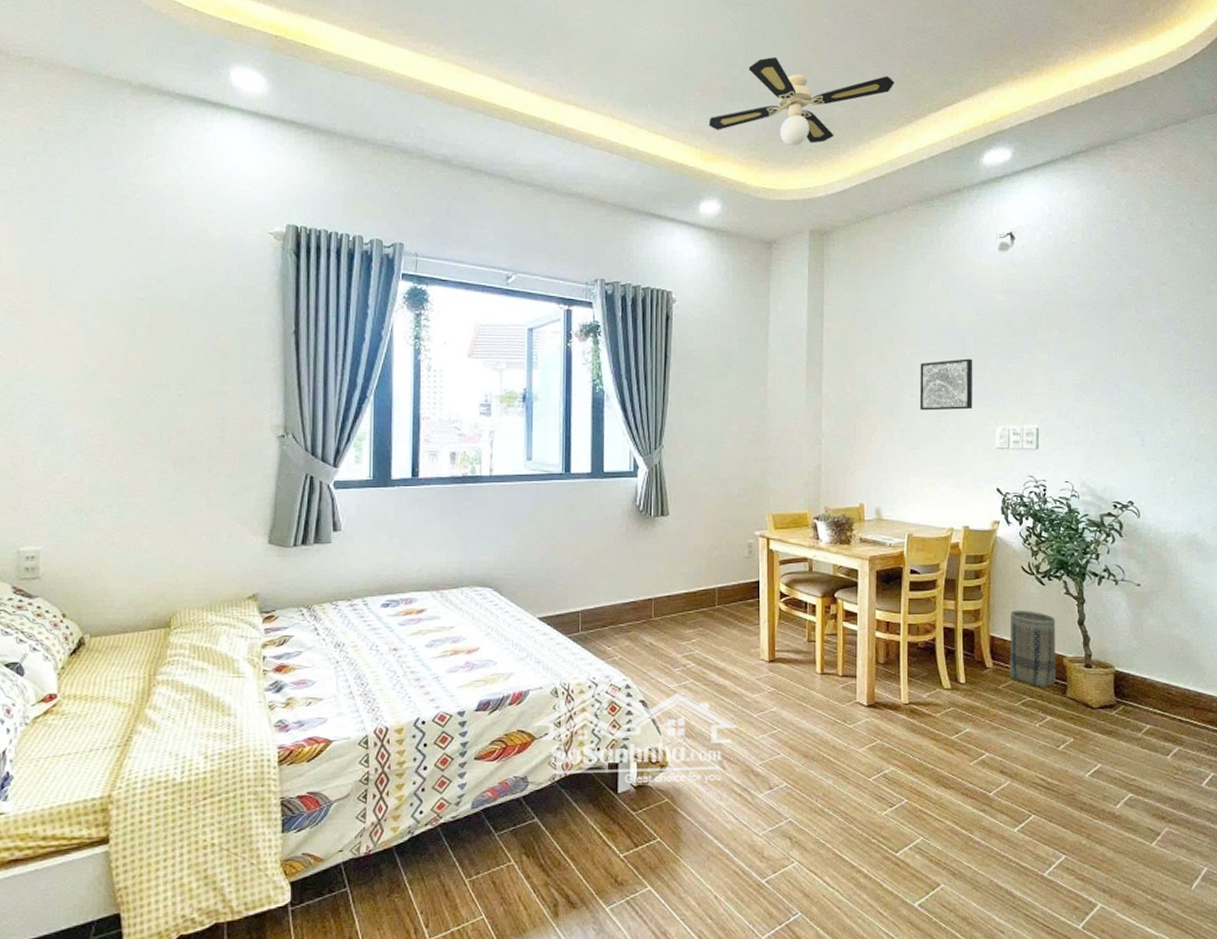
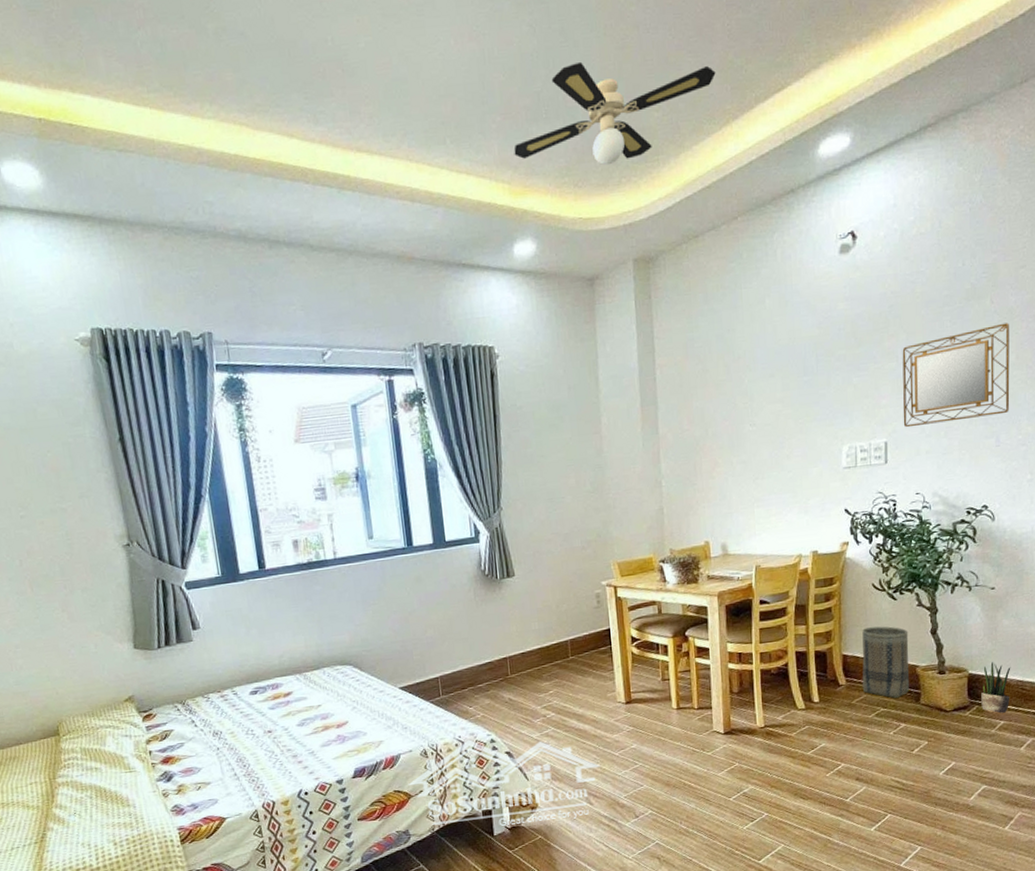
wall art: present [919,358,973,411] -> none [760,377,817,439]
home mirror: none [1054,332,1154,417] -> present [902,322,1010,428]
potted plant: none [1127,661,1157,717] -> present [981,662,1011,714]

